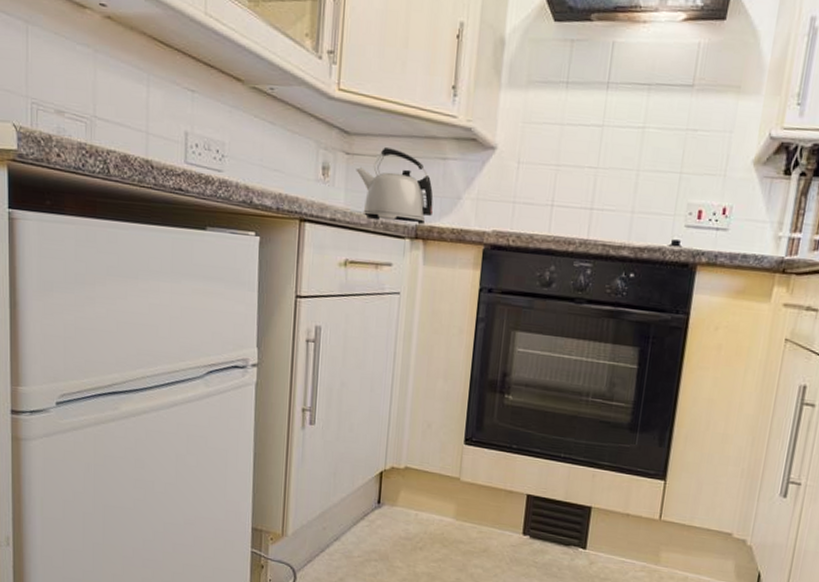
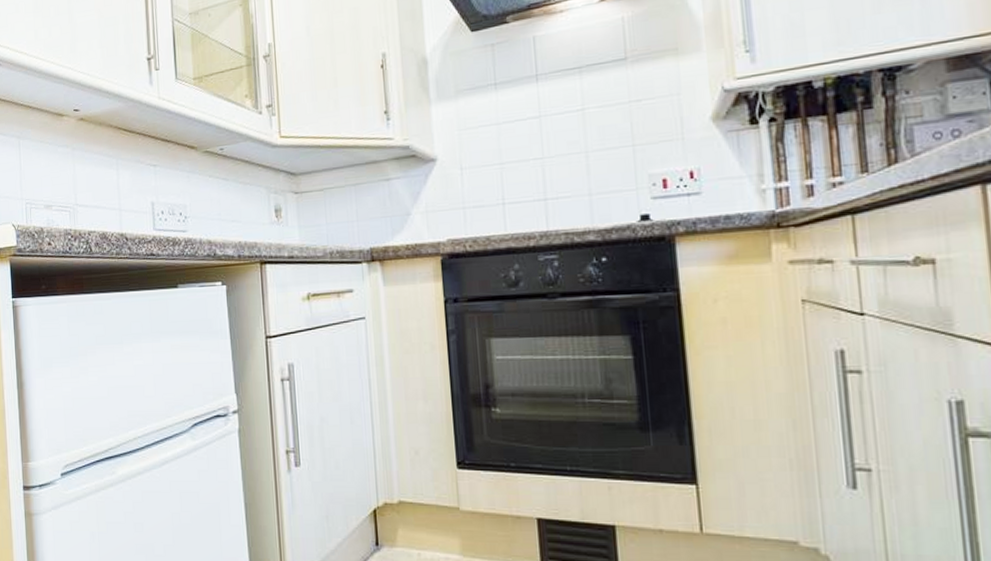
kettle: present [356,147,434,225] -> none [306,180,385,251]

